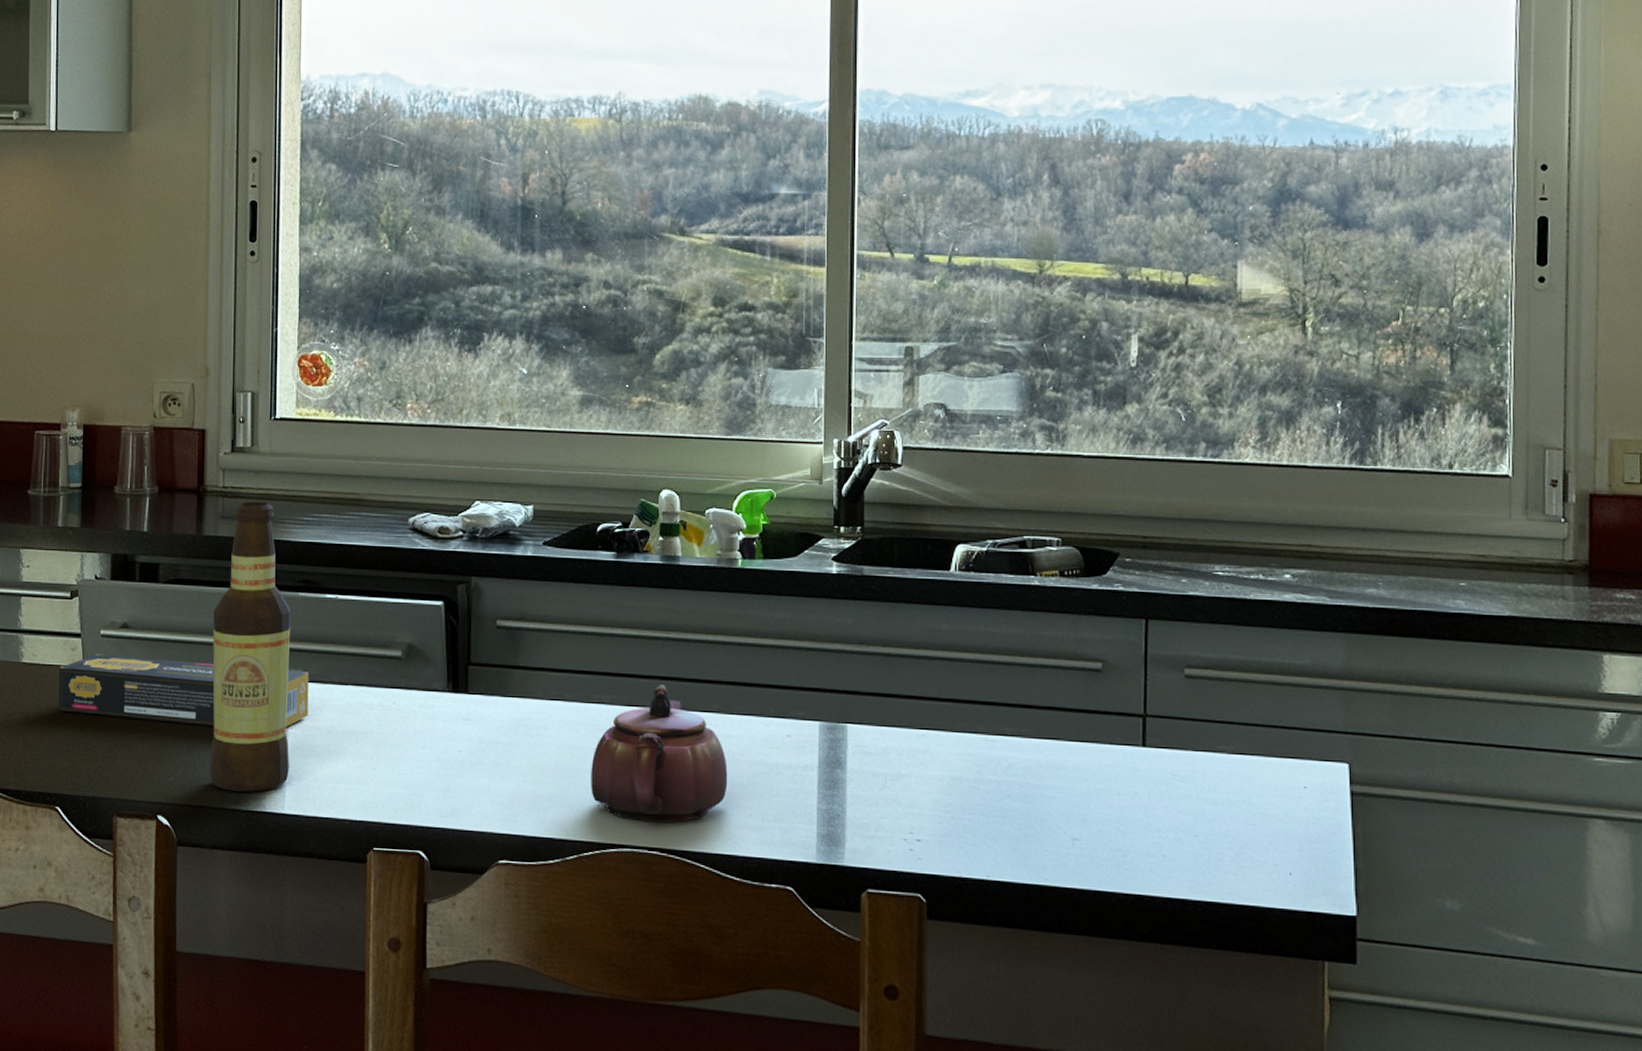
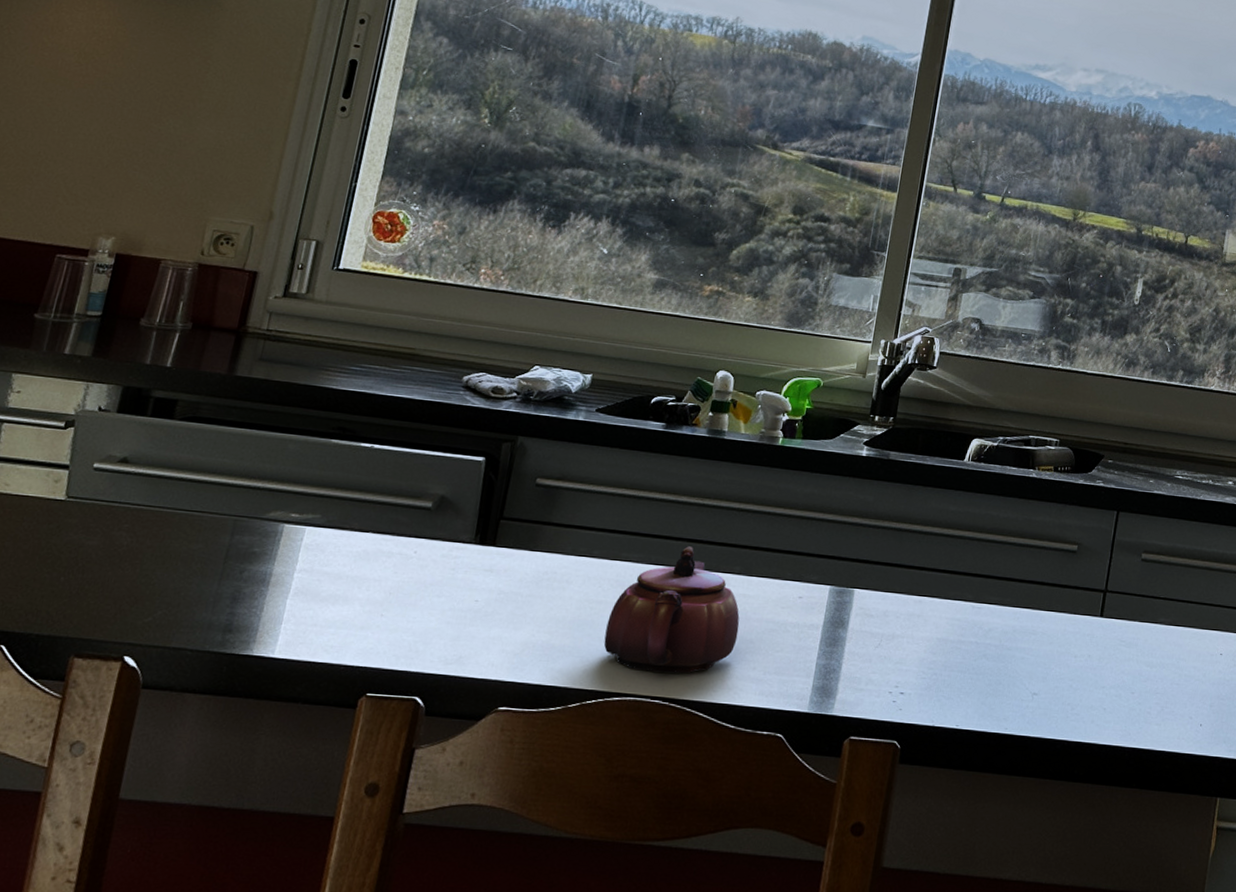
cookie box: present [59,653,309,727] -> none [25,487,328,571]
bottle: present [209,501,291,792] -> none [194,346,320,635]

